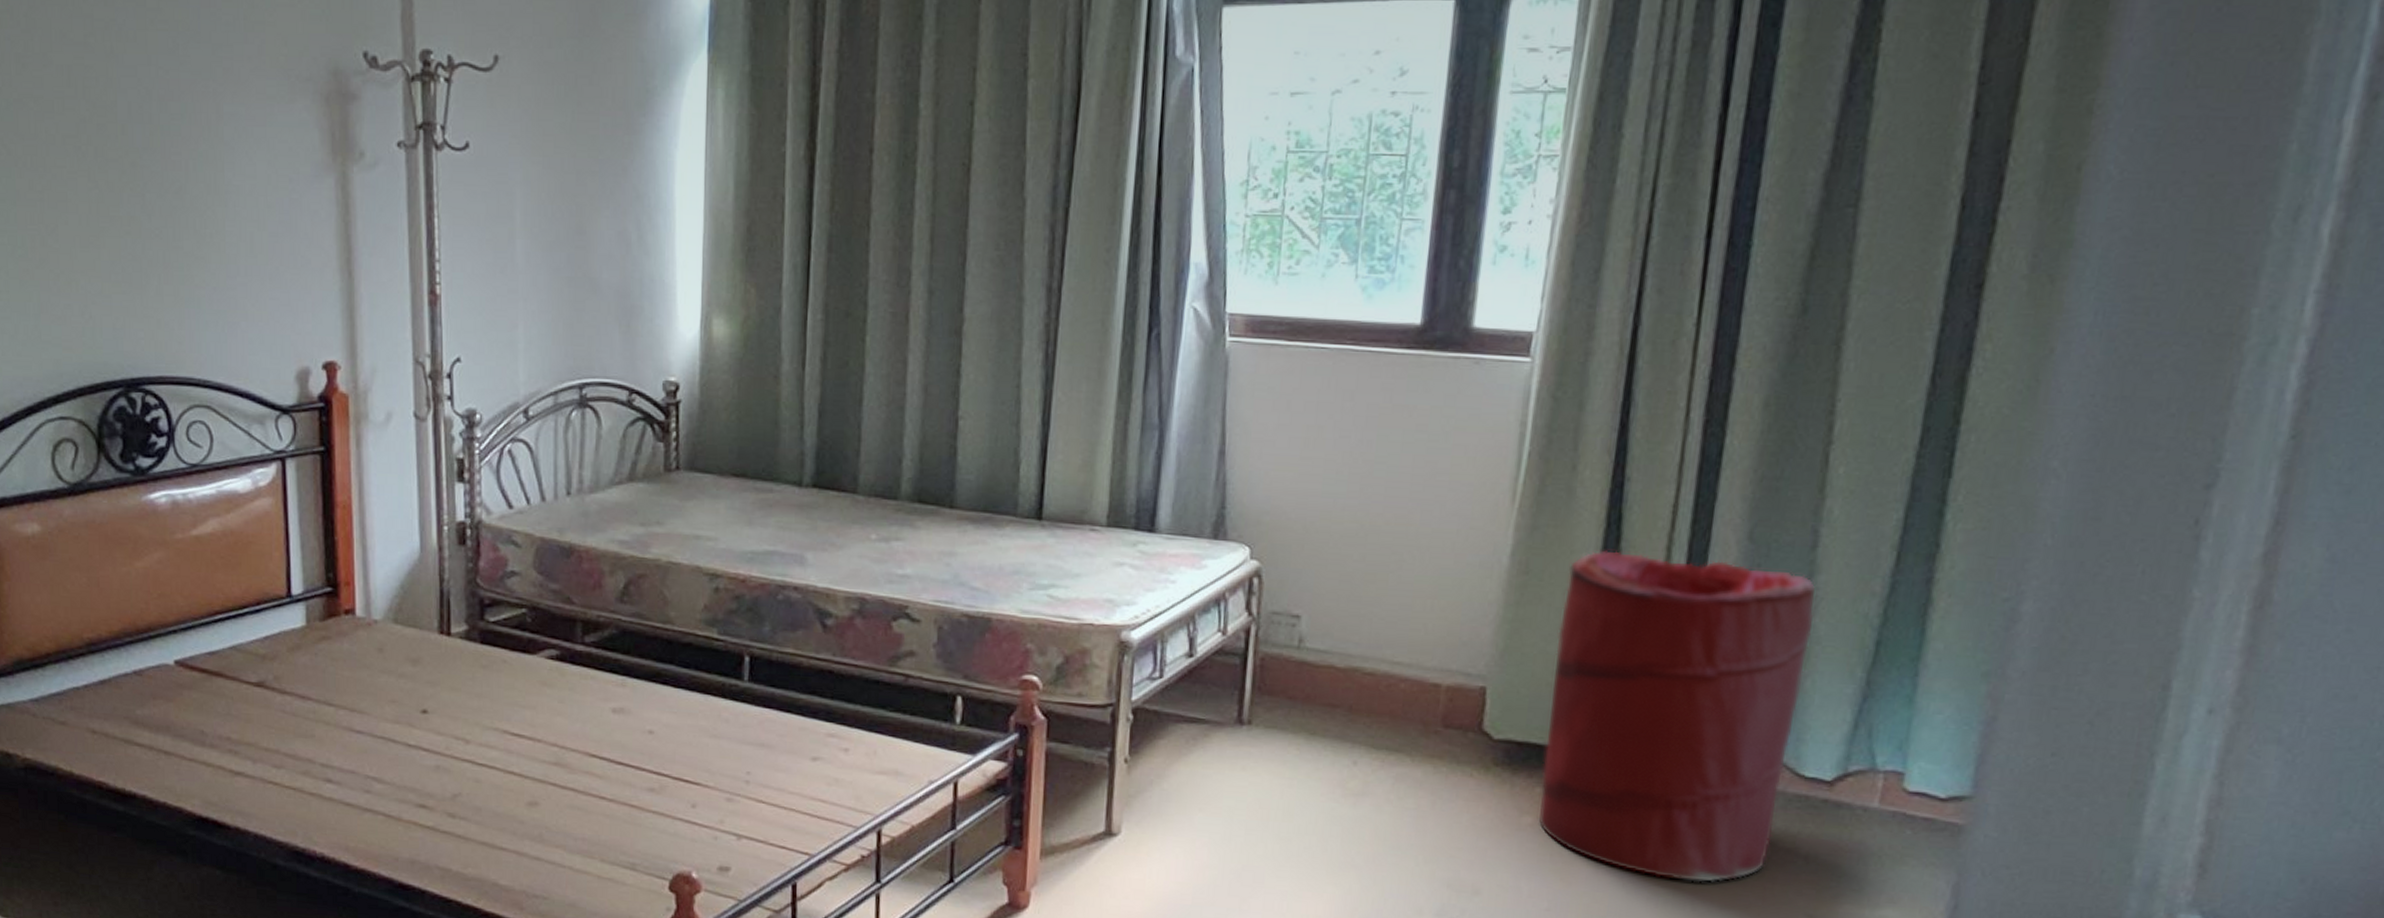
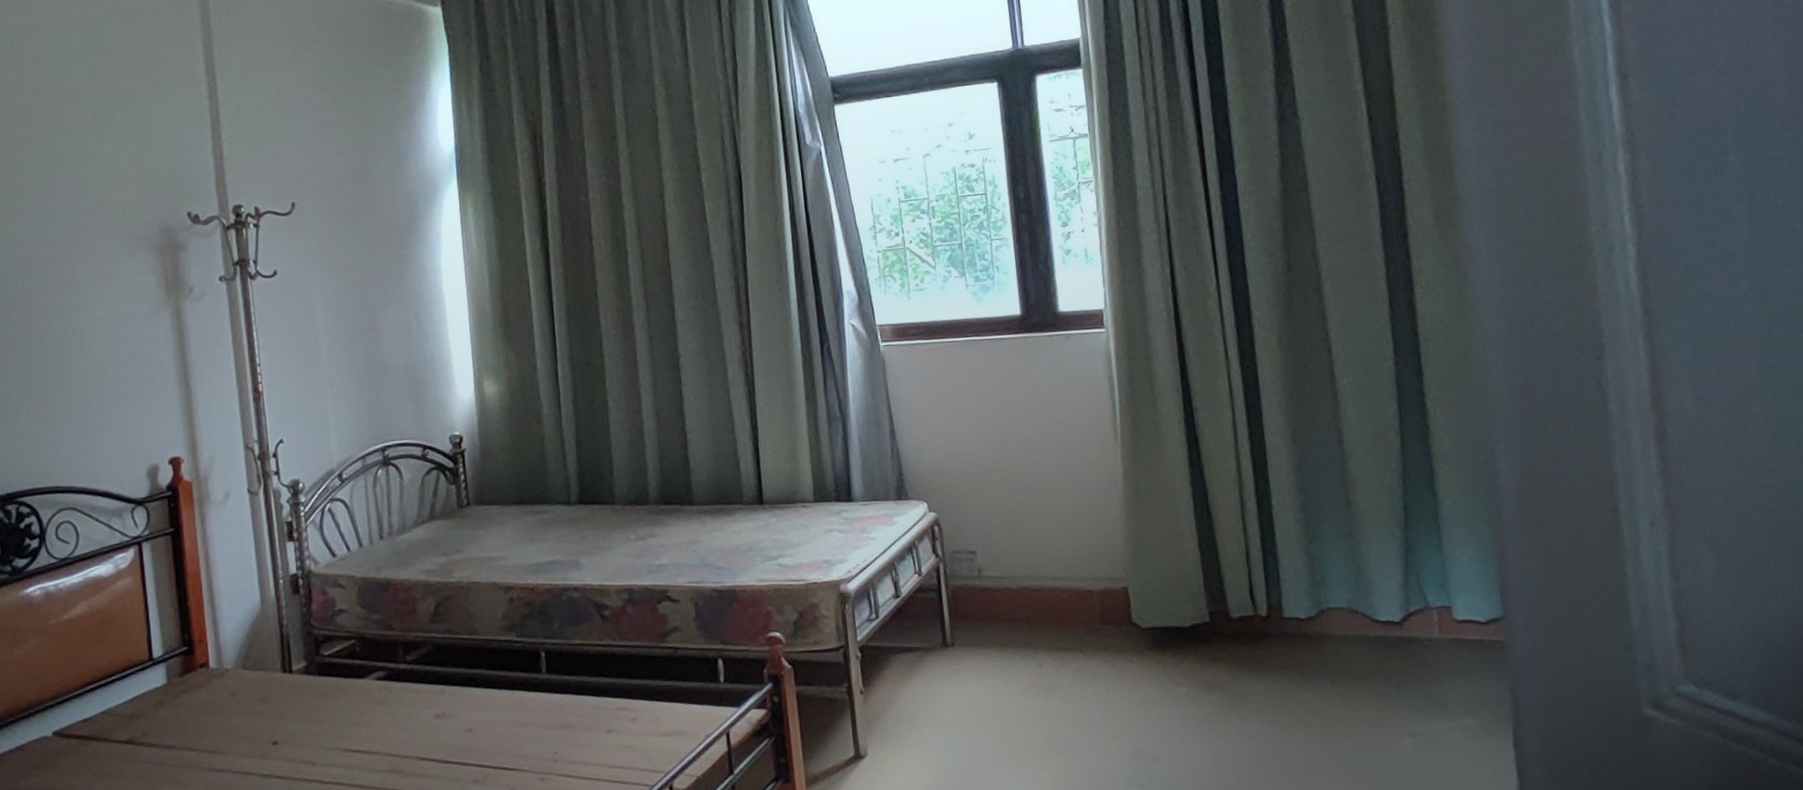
laundry hamper: present [1539,550,1815,883] -> none [1168,461,1369,721]

